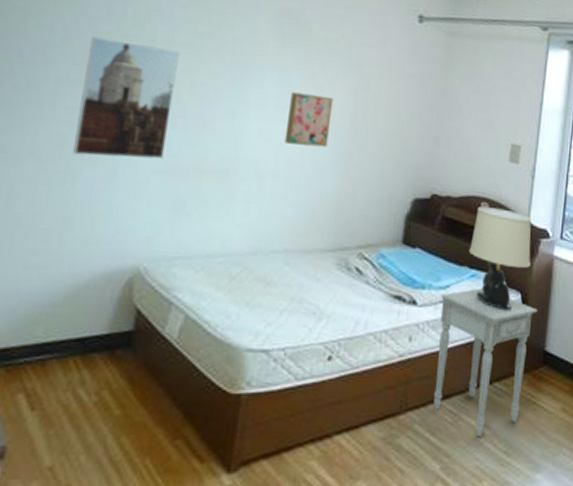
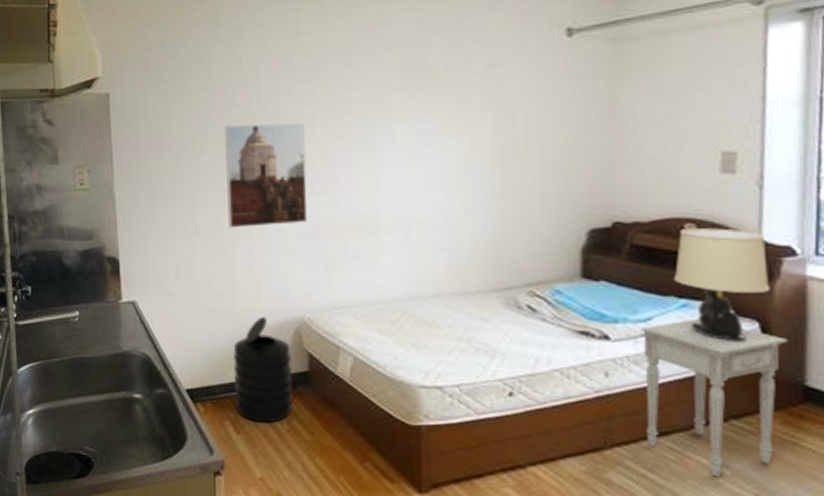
trash can: none [36,263,118,395] -> present [233,317,293,423]
wall art: present [284,92,334,148] -> none [424,138,474,192]

